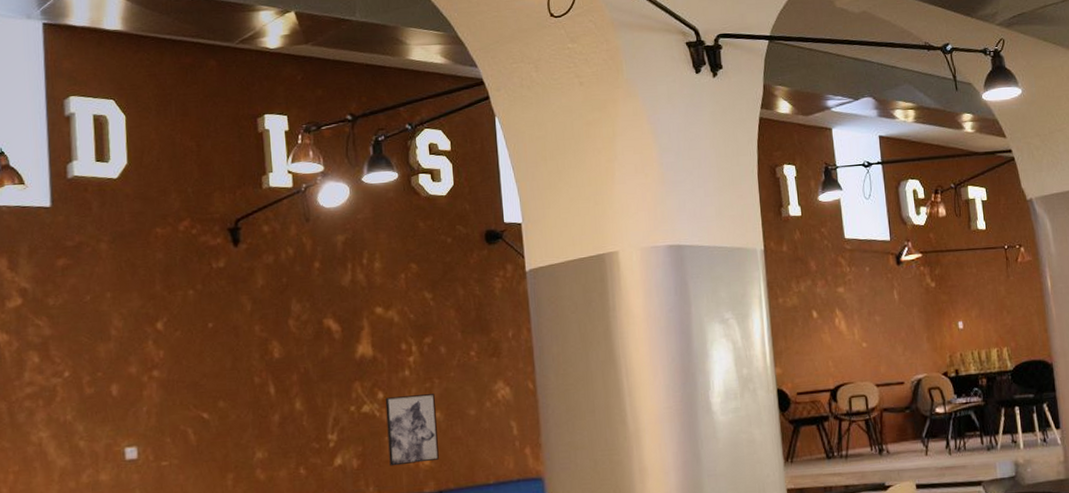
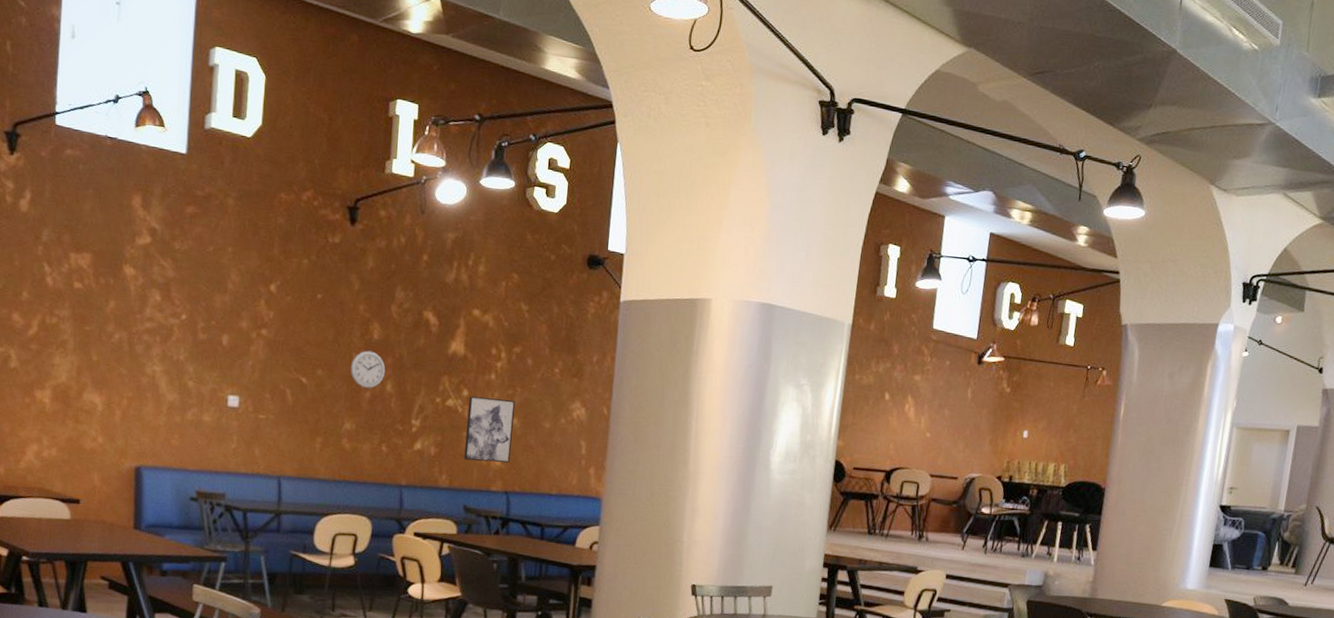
wall clock: none [253,371,292,412] -> present [350,350,386,389]

